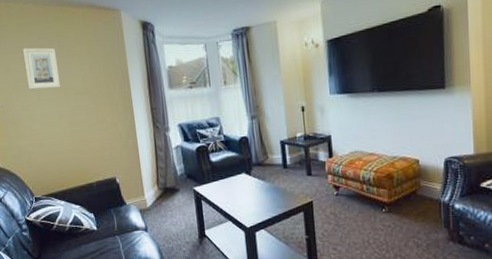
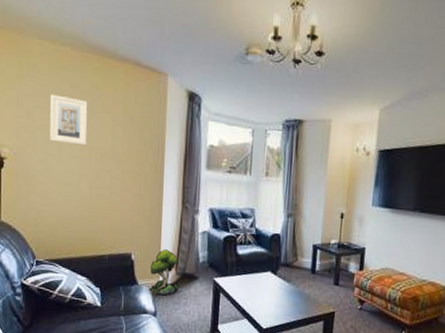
decorative plant: none [134,168,164,212] -> present [148,249,180,296]

